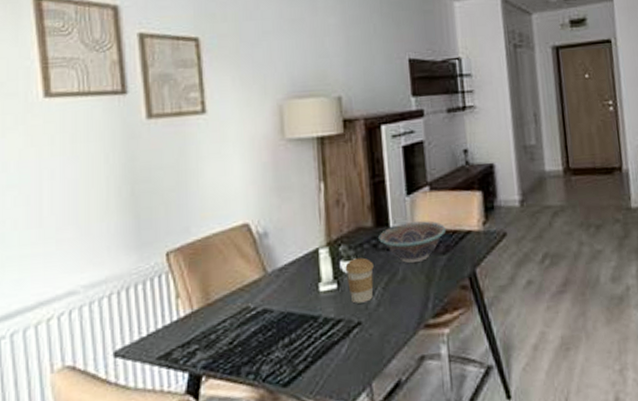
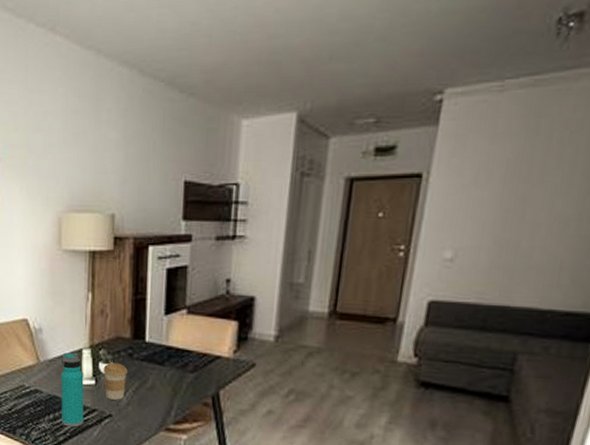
water bottle: none [294,254,328,350] -> present [60,352,84,427]
decorative bowl: present [379,221,447,264] -> none [135,339,198,376]

